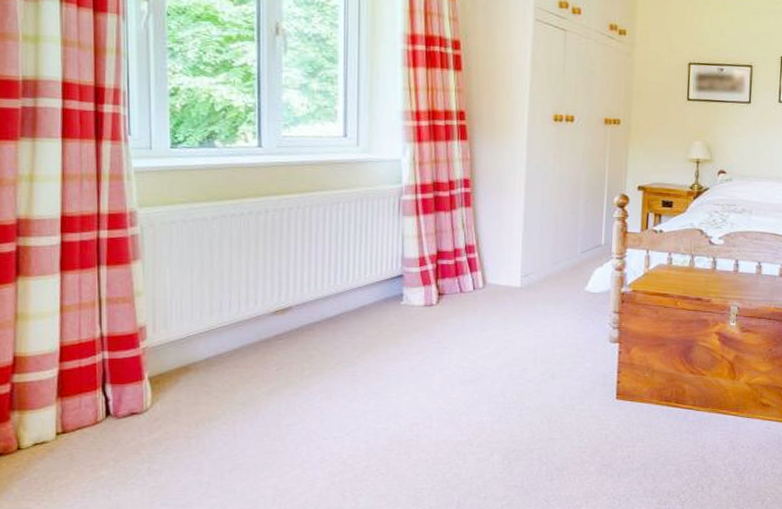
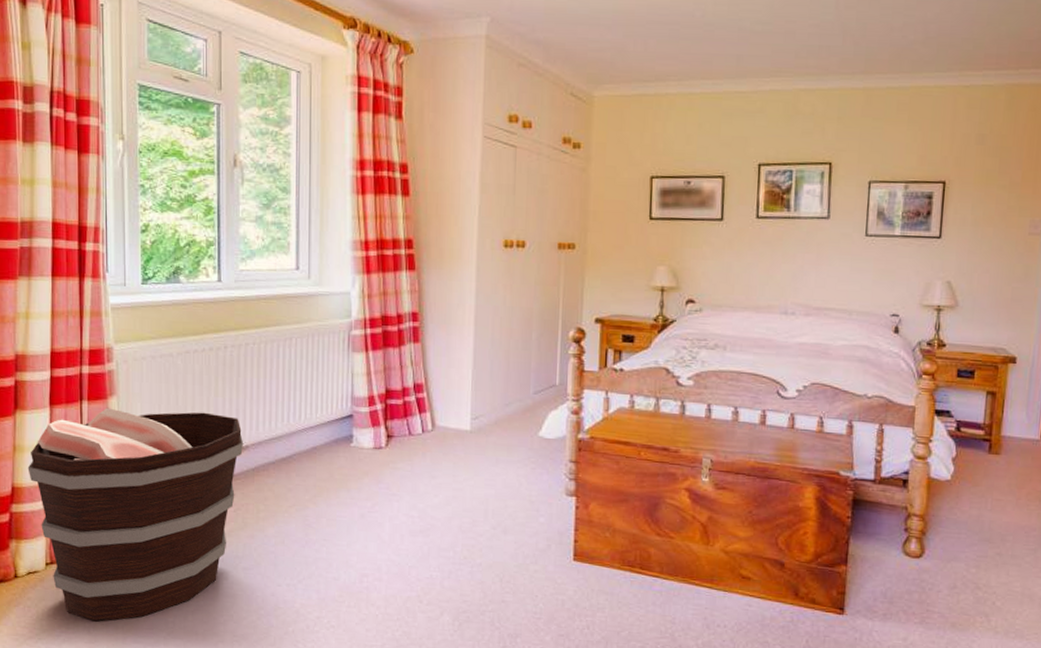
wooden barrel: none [33,272,286,488] -> present [27,408,243,622]

